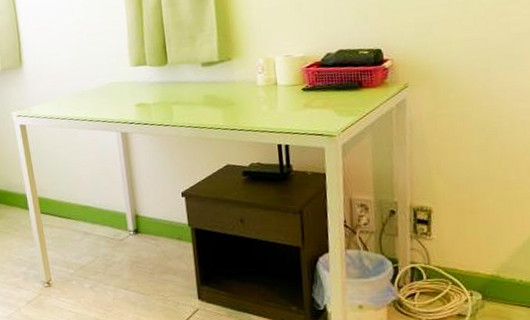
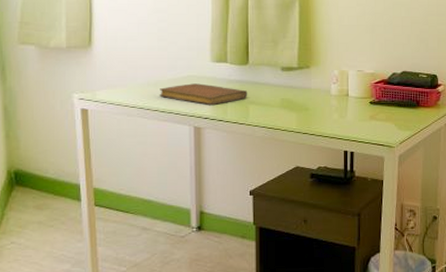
notebook: none [86,89,170,110] -> present [160,83,248,106]

